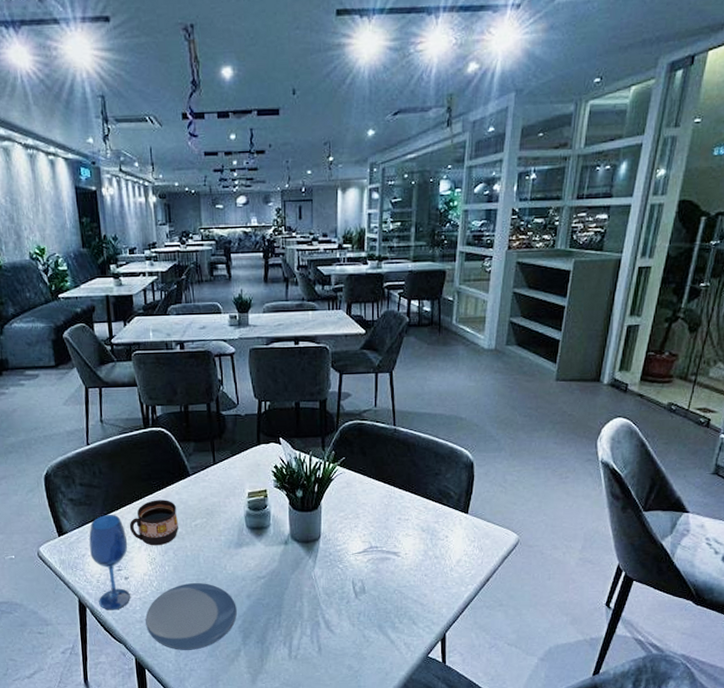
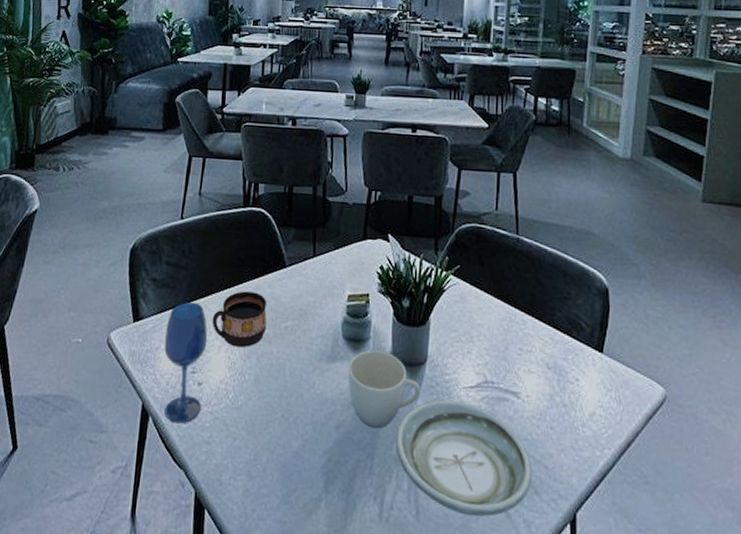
plate: present [145,583,237,650] -> none [213,400,322,492]
cup: none [253,534,317,594] -> present [347,349,422,429]
saucer: none [298,564,411,646] -> present [395,399,533,517]

